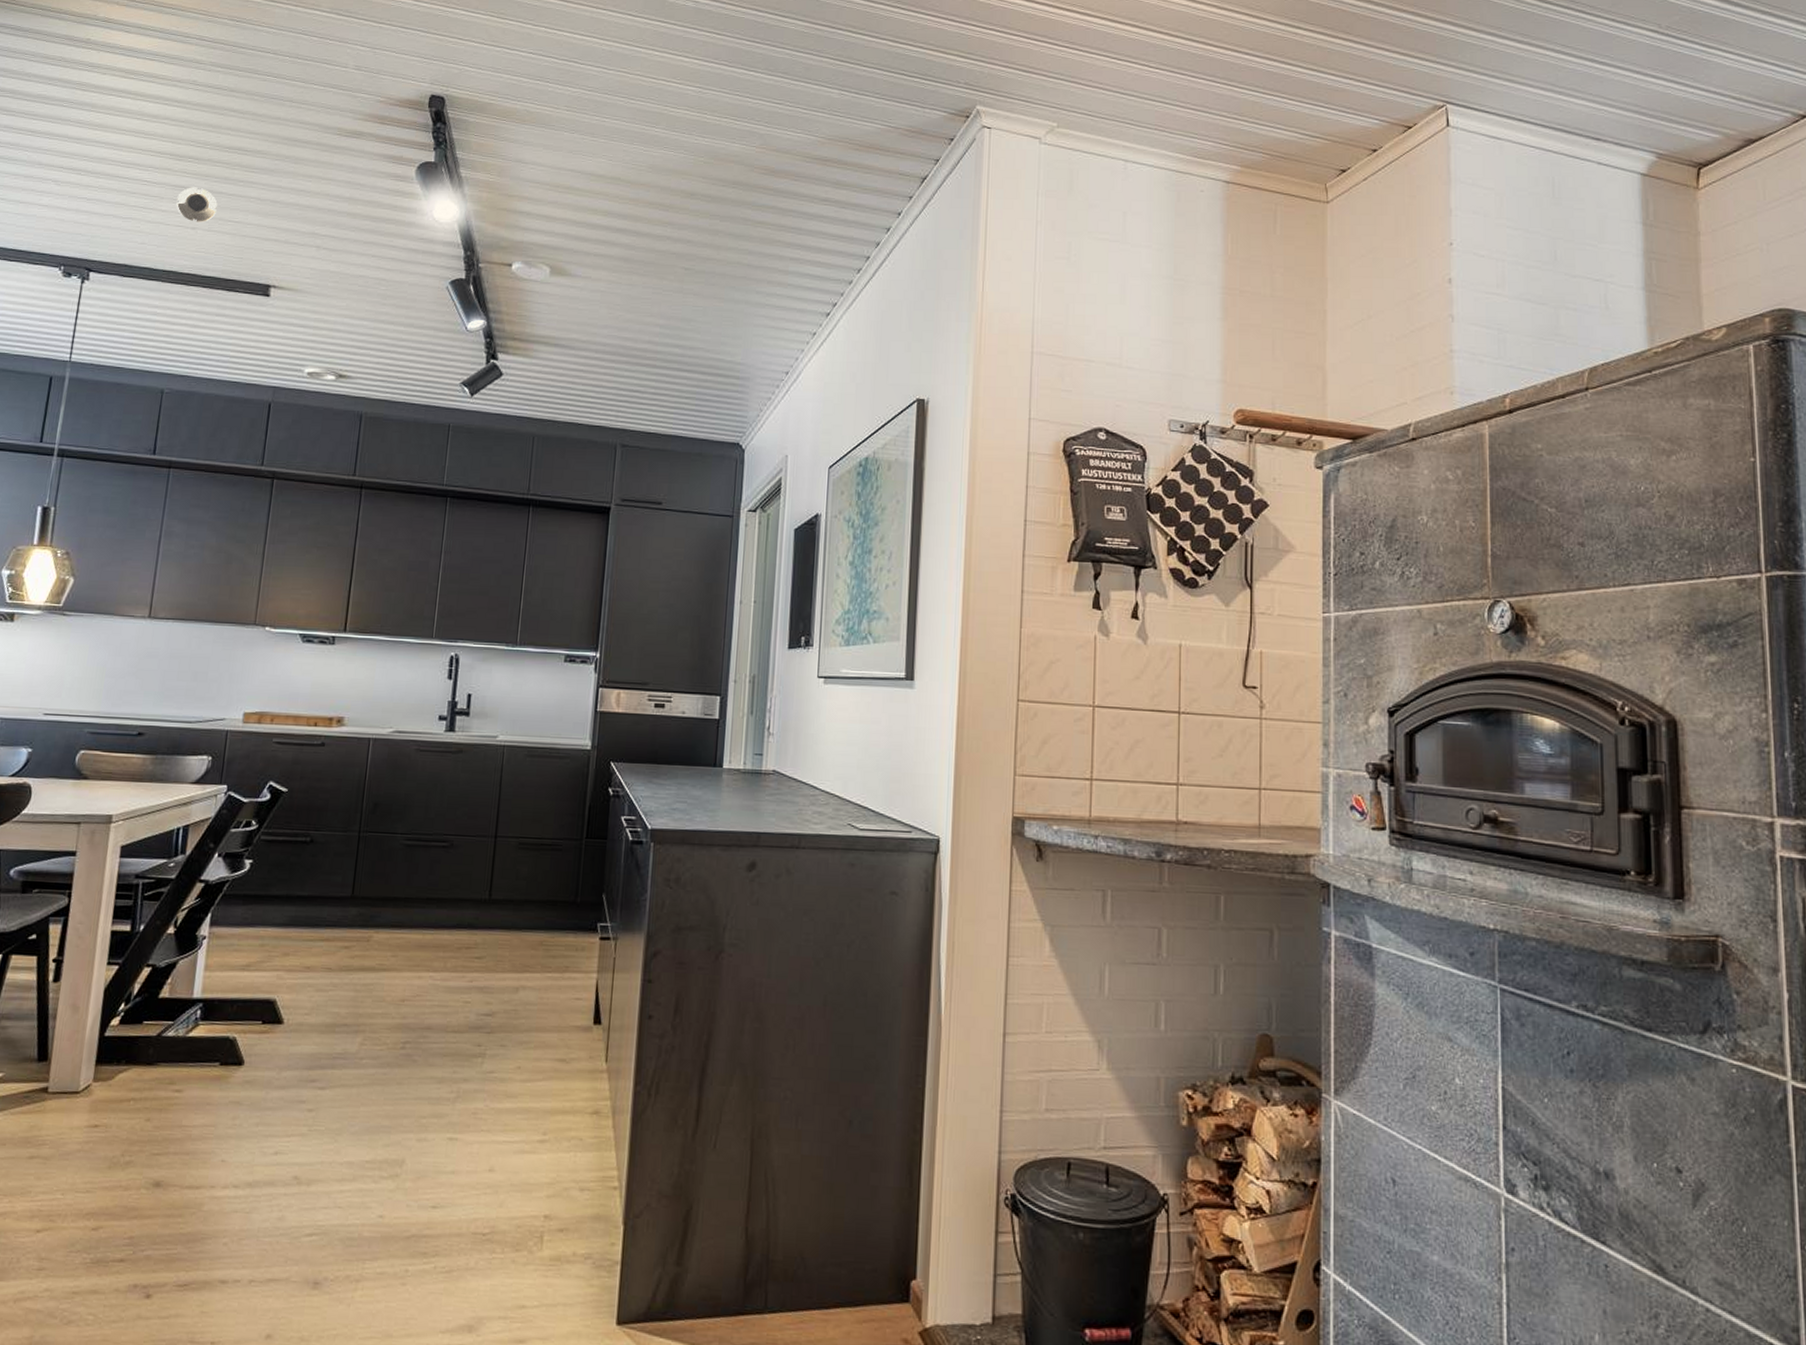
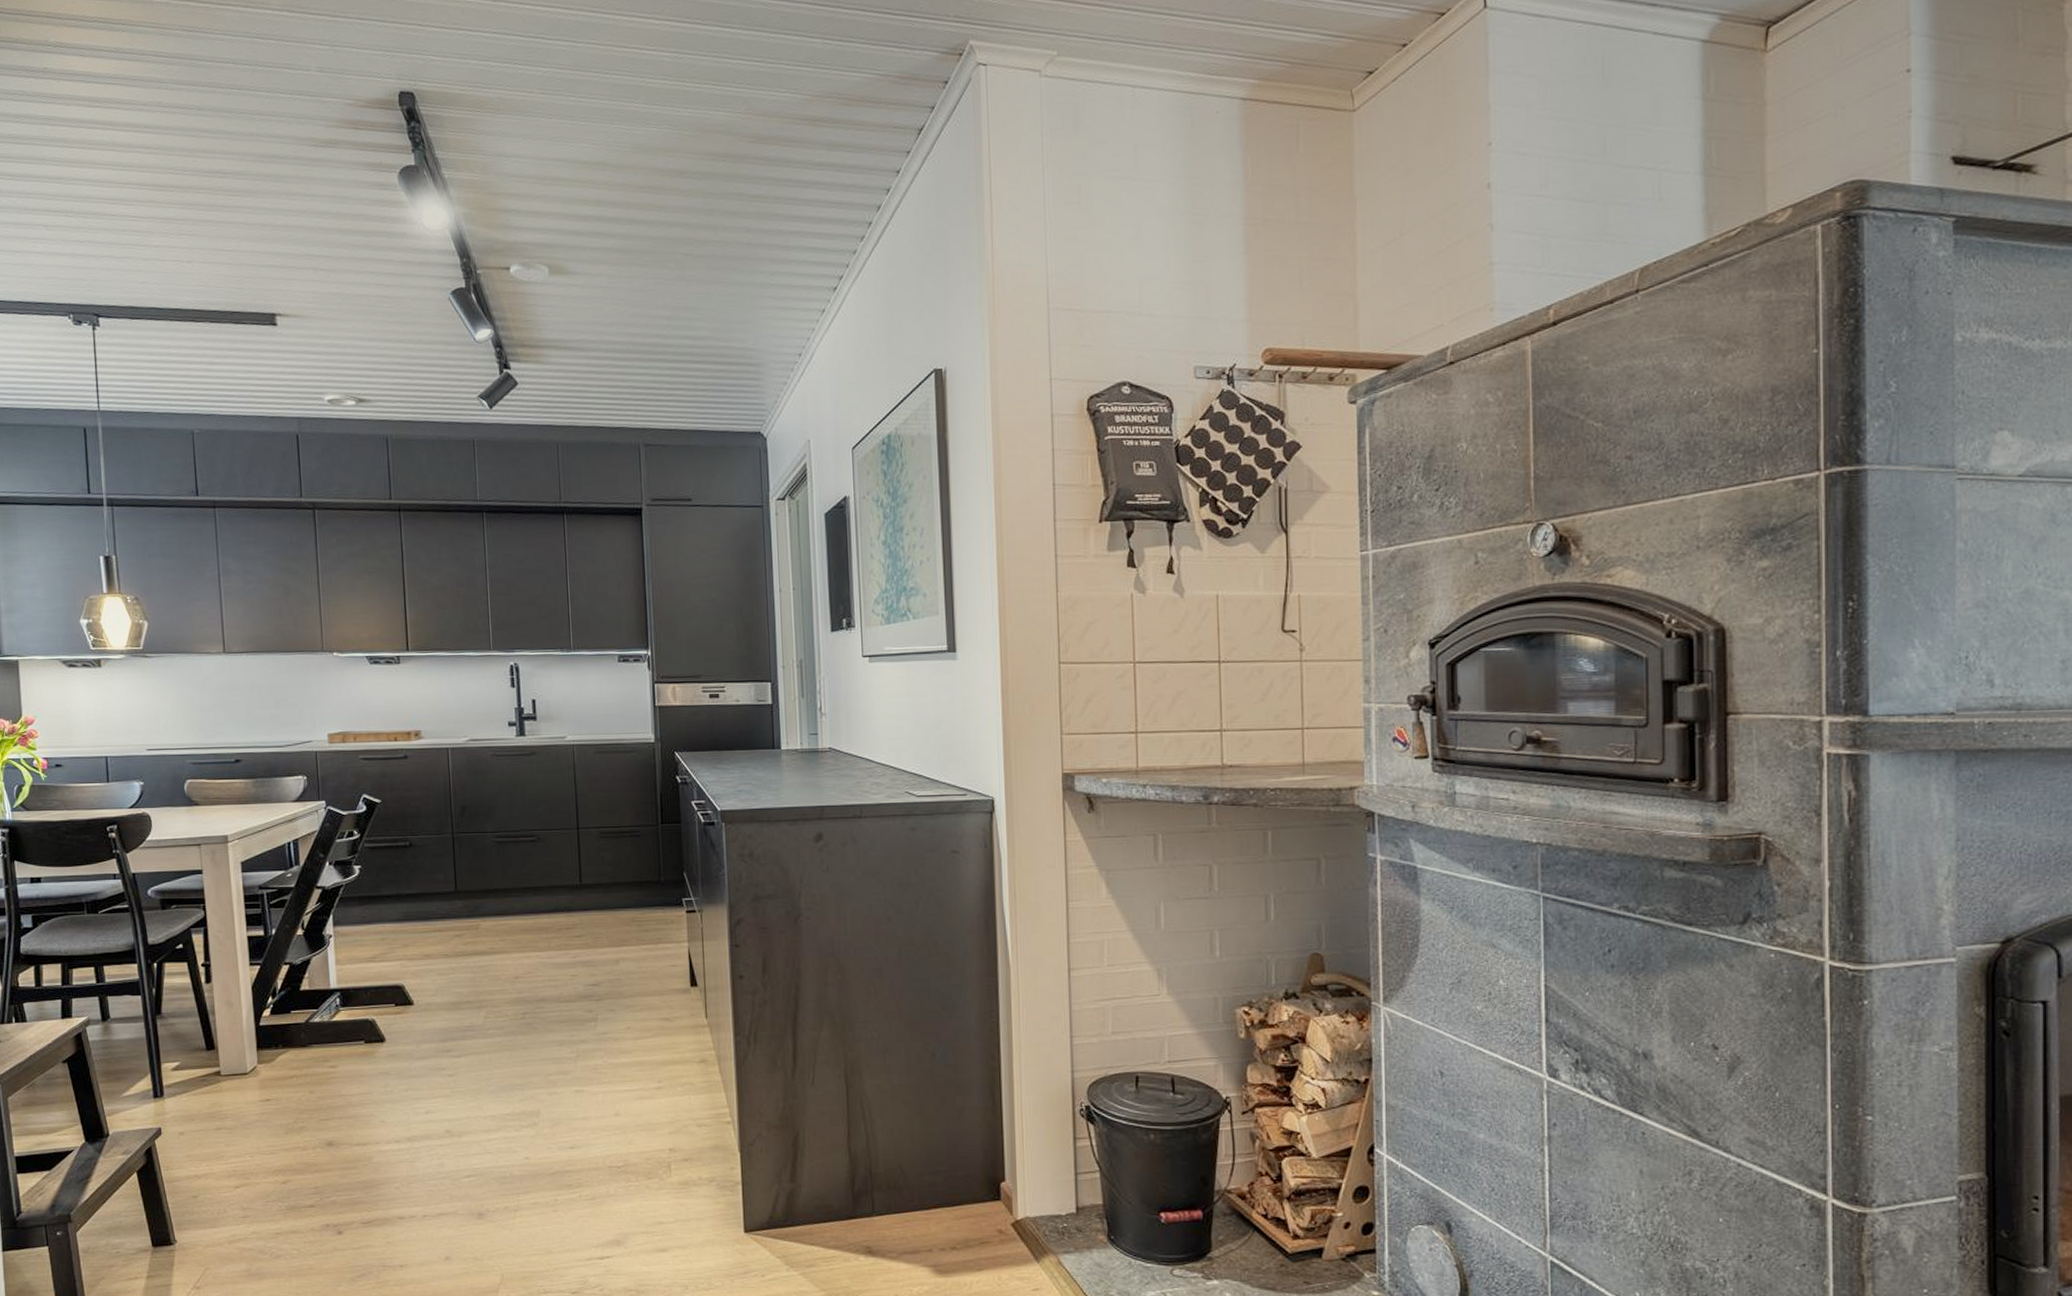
smoke detector: present [176,187,217,222] -> none [167,217,208,255]

